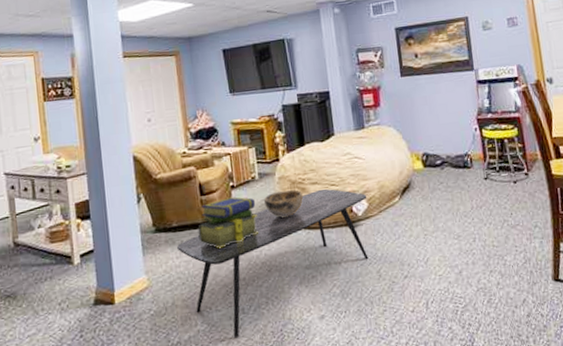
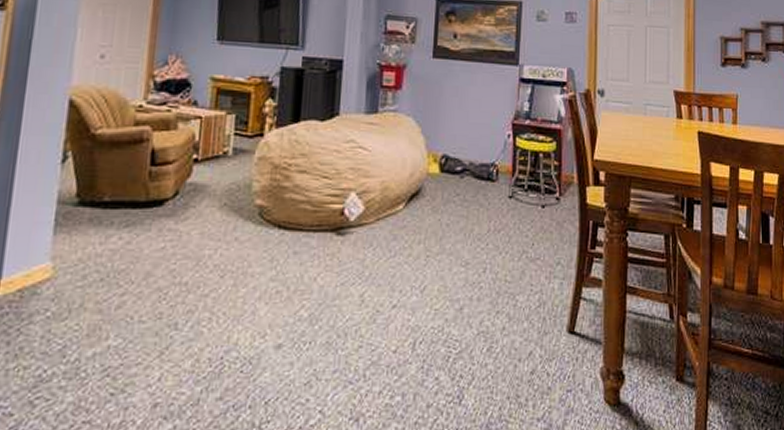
coffee table: present [177,188,369,338] -> none [103,180,365,362]
stack of books: present [198,197,259,249] -> none [136,173,222,239]
decorative bowl: present [263,190,303,218] -> none [232,176,285,209]

